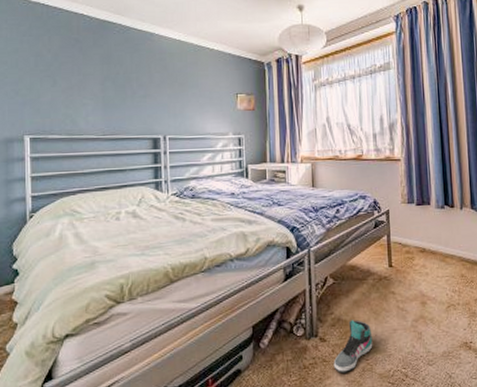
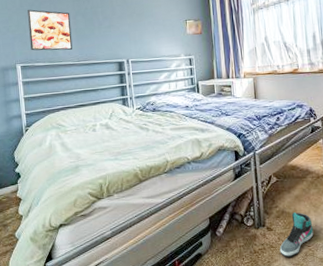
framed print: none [44,71,98,122] -> present [28,9,73,51]

